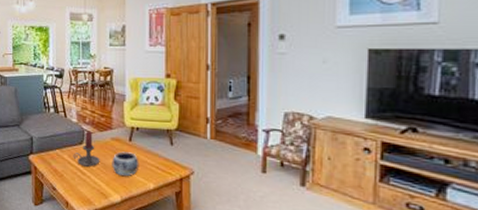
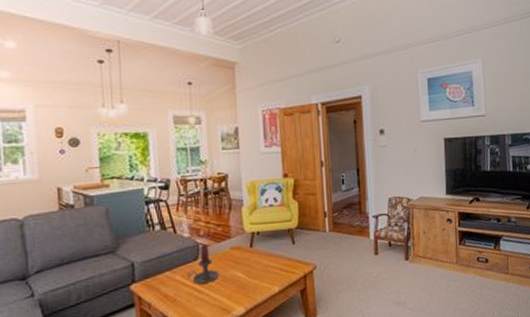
decorative bowl: present [112,151,139,177] -> none [232,259,263,286]

